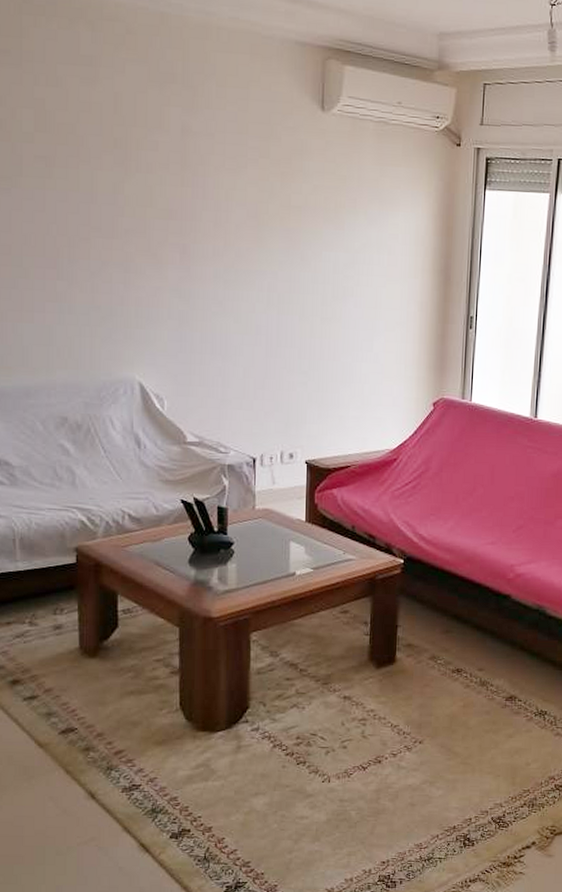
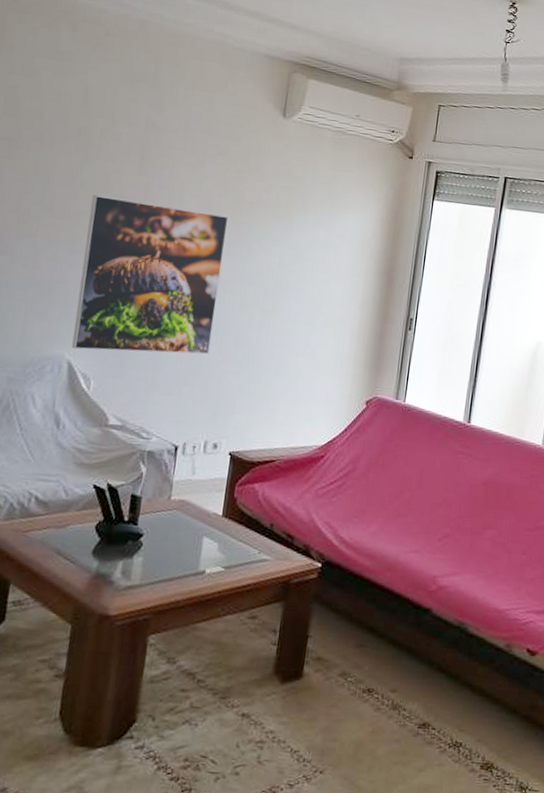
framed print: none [138,210,278,371] -> present [72,194,229,355]

